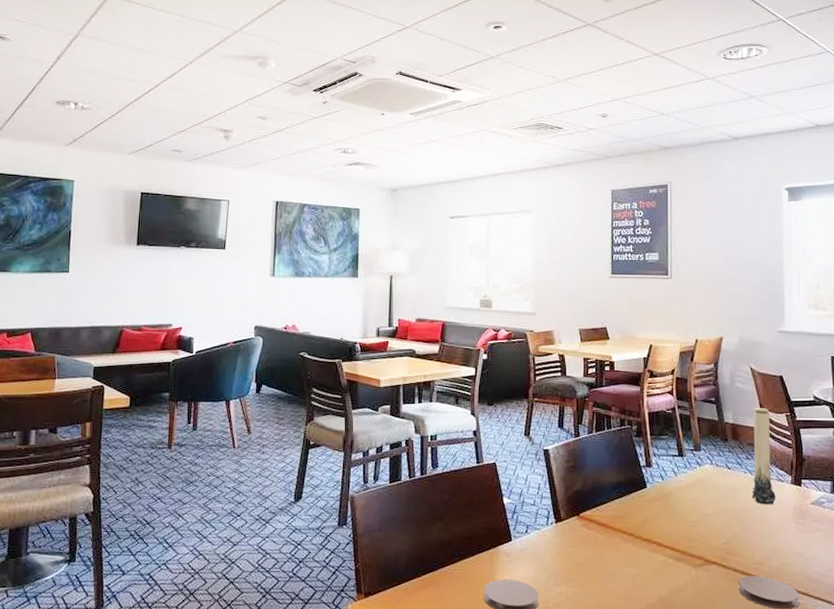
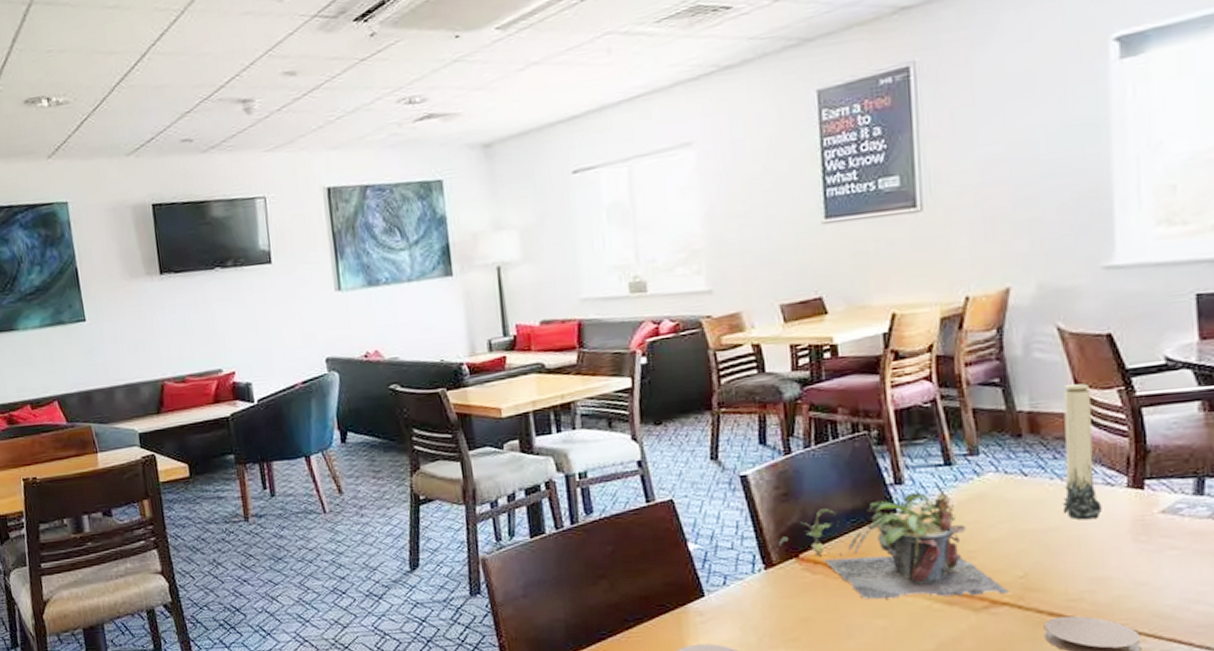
plant: none [566,474,717,556] -> present [778,491,1010,600]

